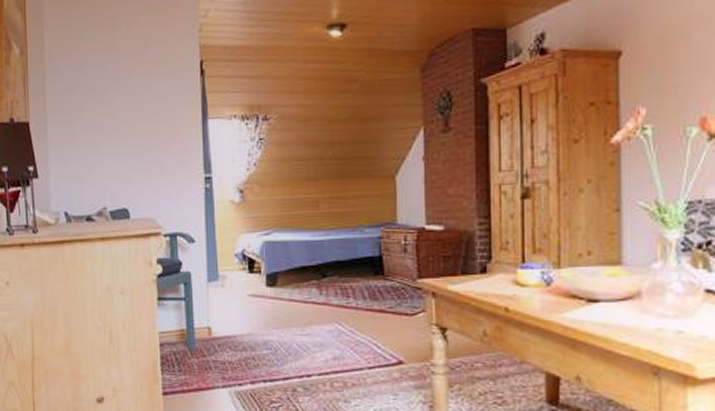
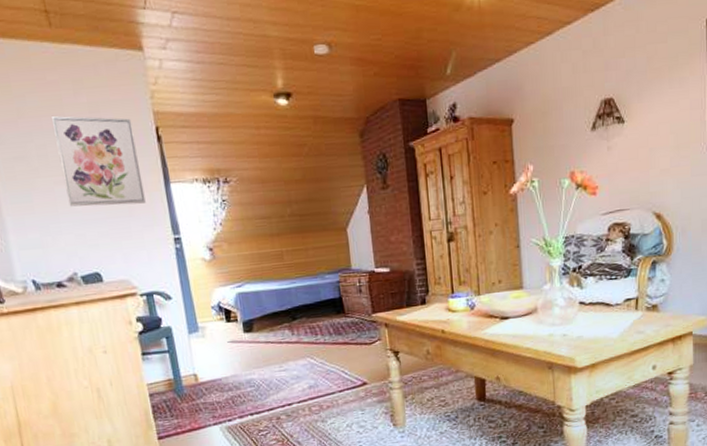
wall art: none [103,50,181,140] -> present [50,116,146,207]

